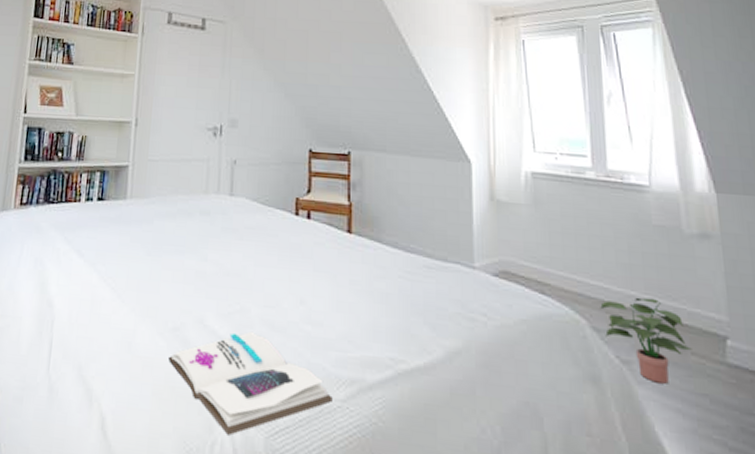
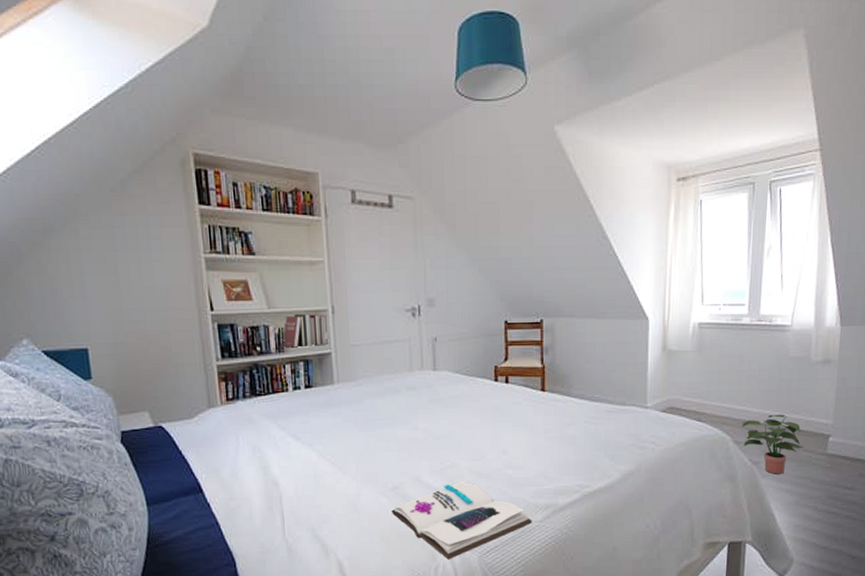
books: none [83,123,129,158] -> present [282,313,328,348]

